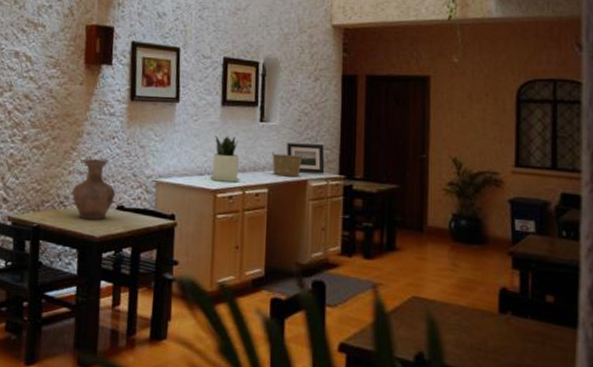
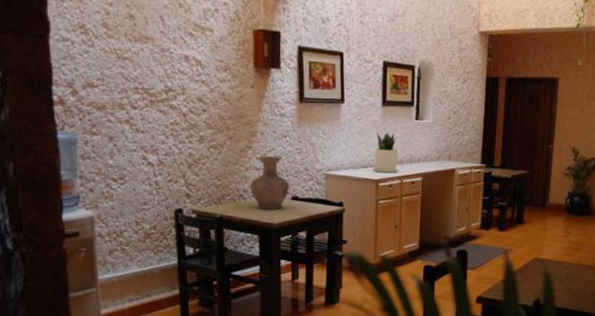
basket: present [272,152,302,178] -> none [426,146,451,167]
picture frame: present [286,142,325,174] -> none [438,137,470,164]

